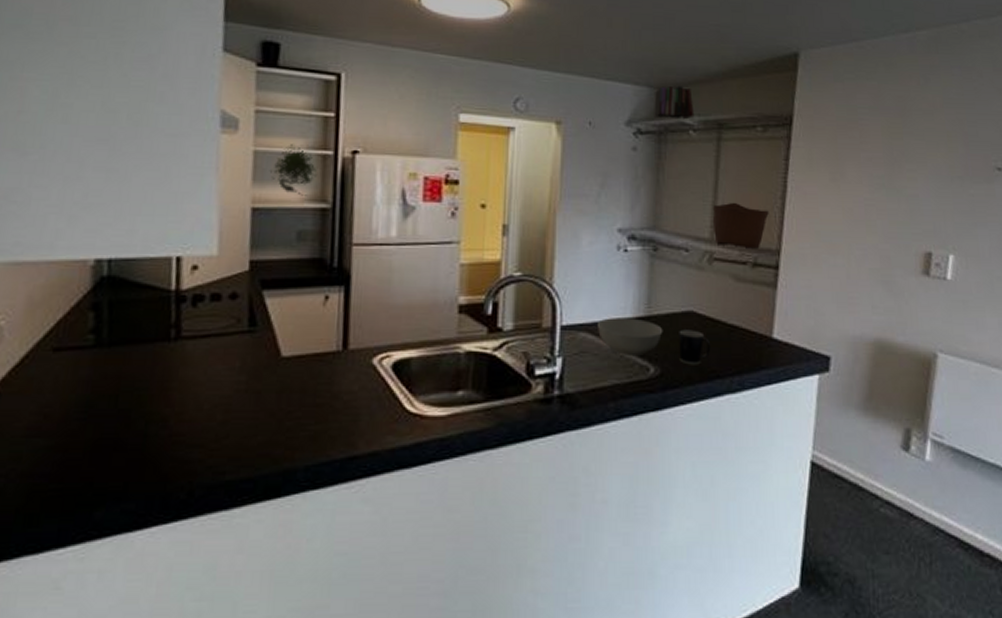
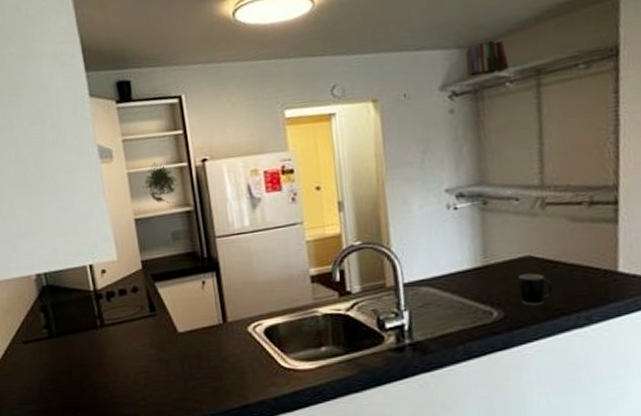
bowl: present [598,318,663,357] -> none [437,269,502,304]
basket: present [713,203,769,249] -> none [540,146,602,190]

